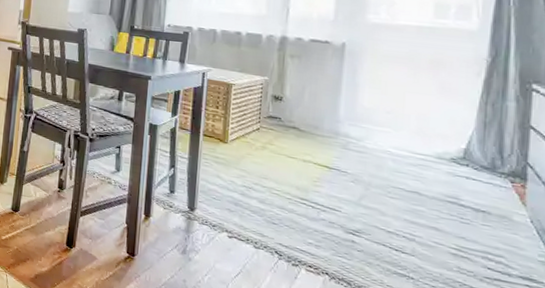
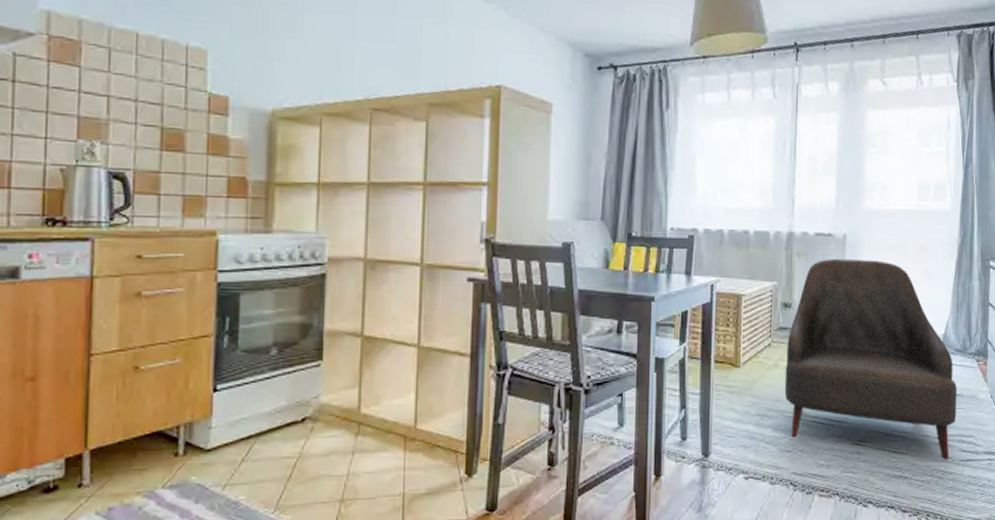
leather: none [272,63,483,274] -> present [784,258,958,461]

